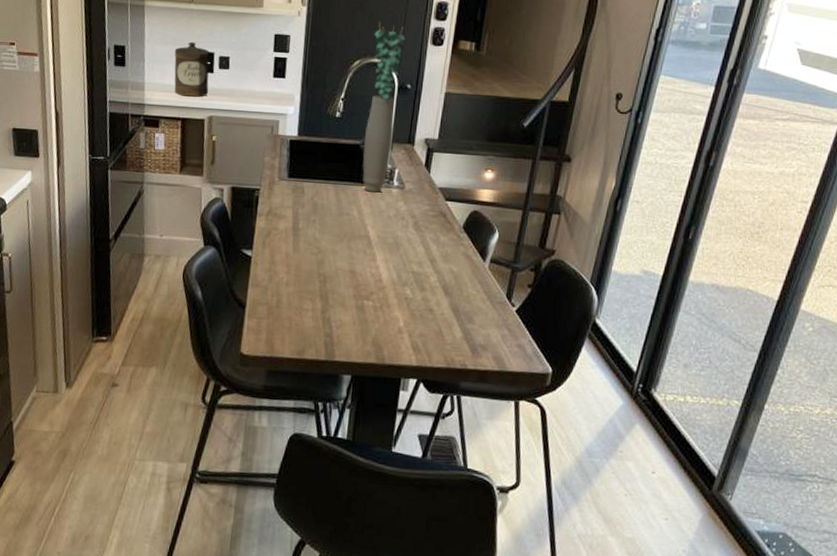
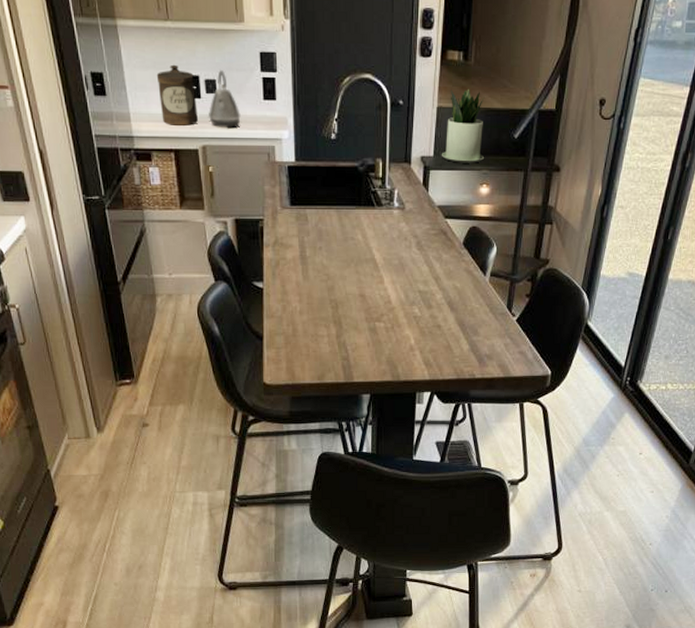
kettle: none [219,49,250,101] -> present [208,70,241,127]
vase: present [362,22,406,193] -> none [361,33,394,215]
planter: none [446,77,495,149] -> present [441,88,485,163]

